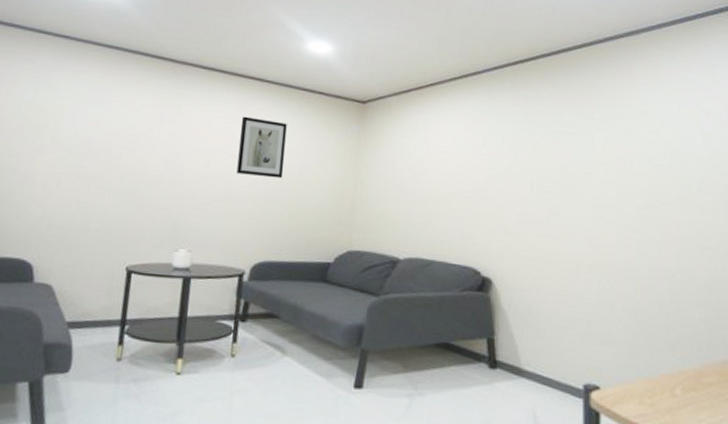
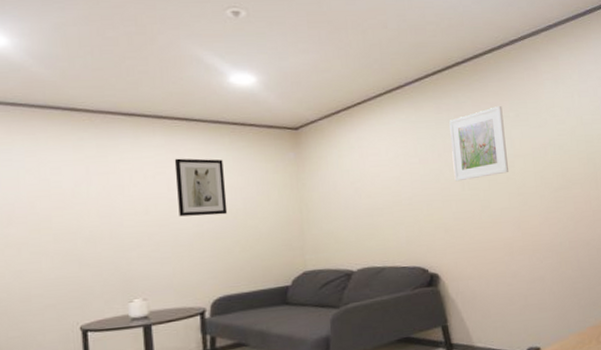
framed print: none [523,105,587,181] -> present [449,105,508,182]

